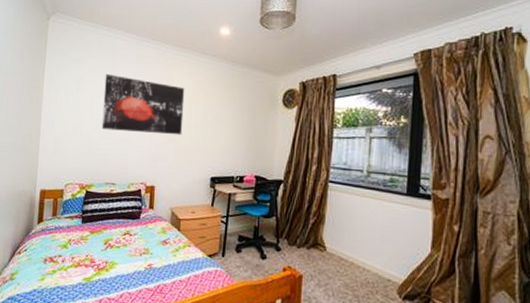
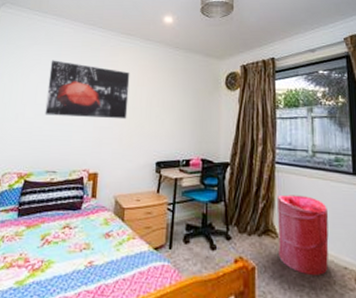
laundry hamper: none [325,212,377,286] -> present [278,194,329,275]

